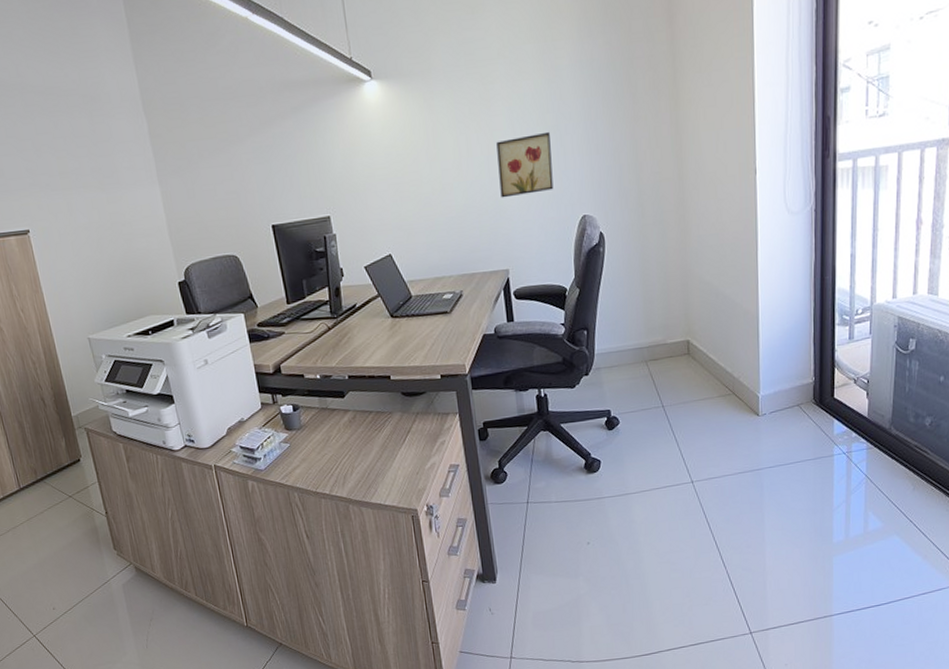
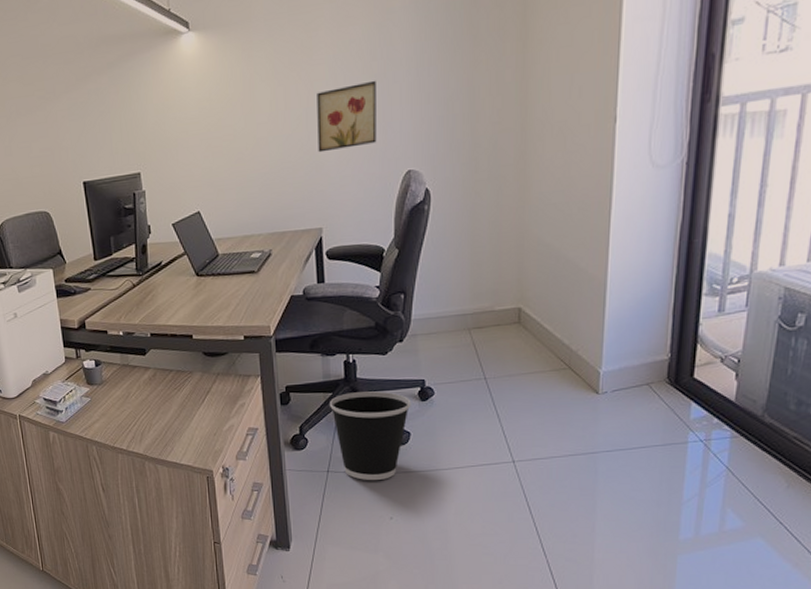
wastebasket: none [525,422,600,509] -> present [330,391,411,481]

